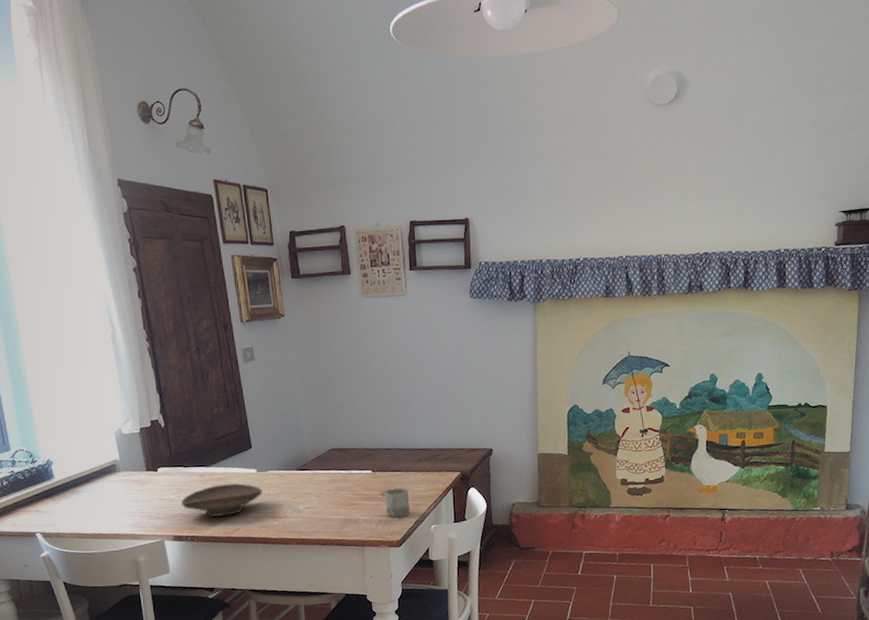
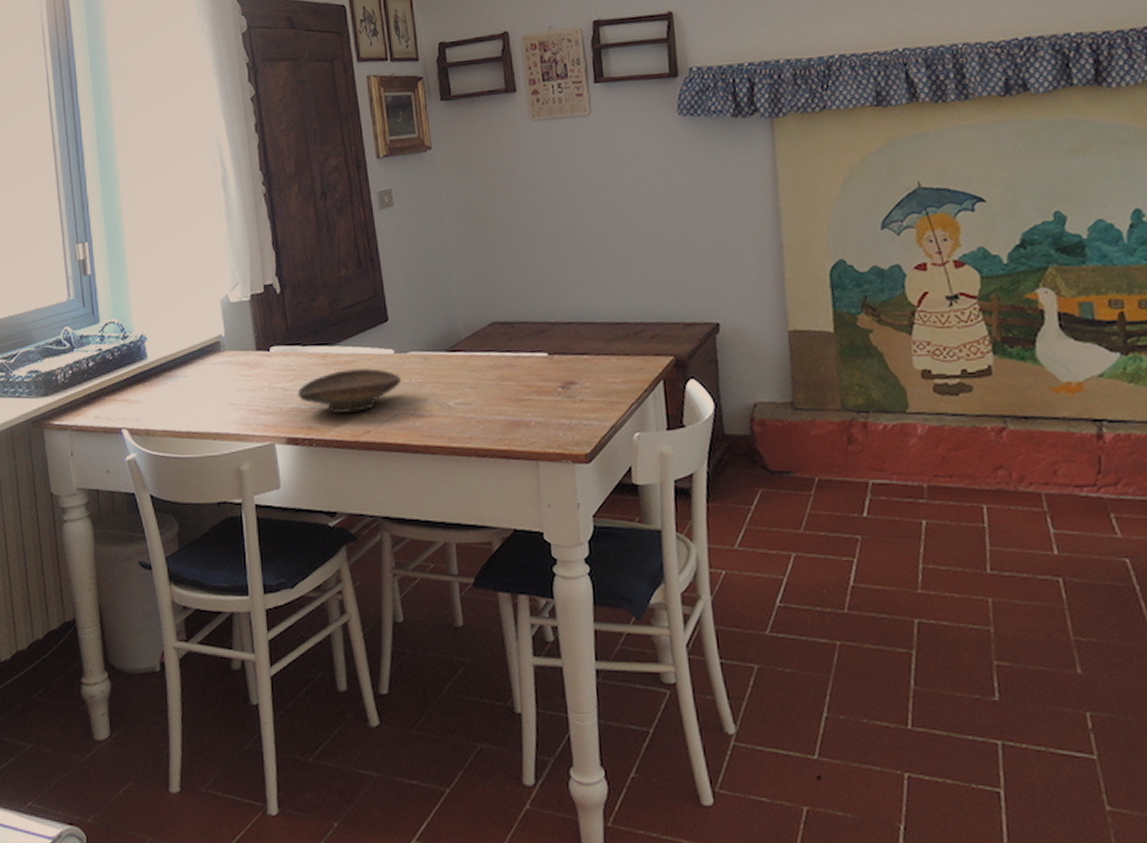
cup: present [384,488,410,518] -> none [566,378,603,420]

